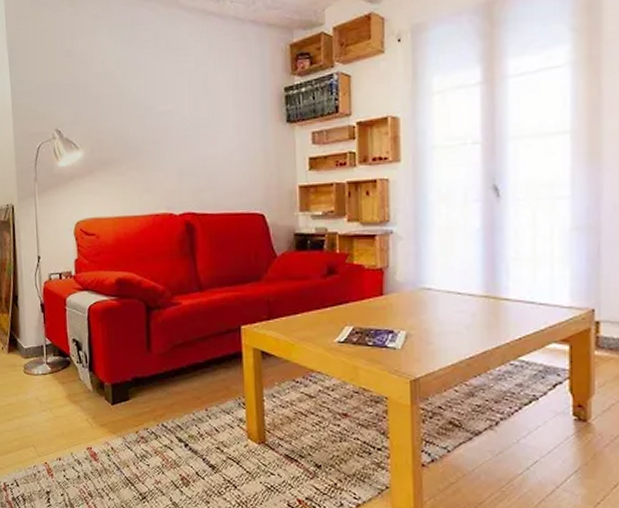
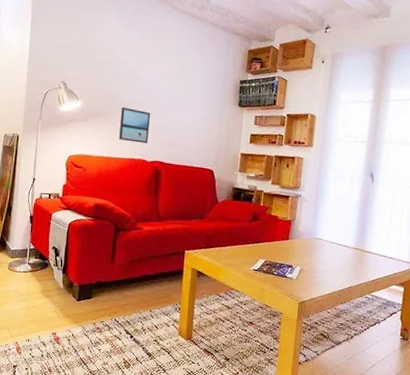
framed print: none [133,149,172,193] -> present [119,106,150,144]

